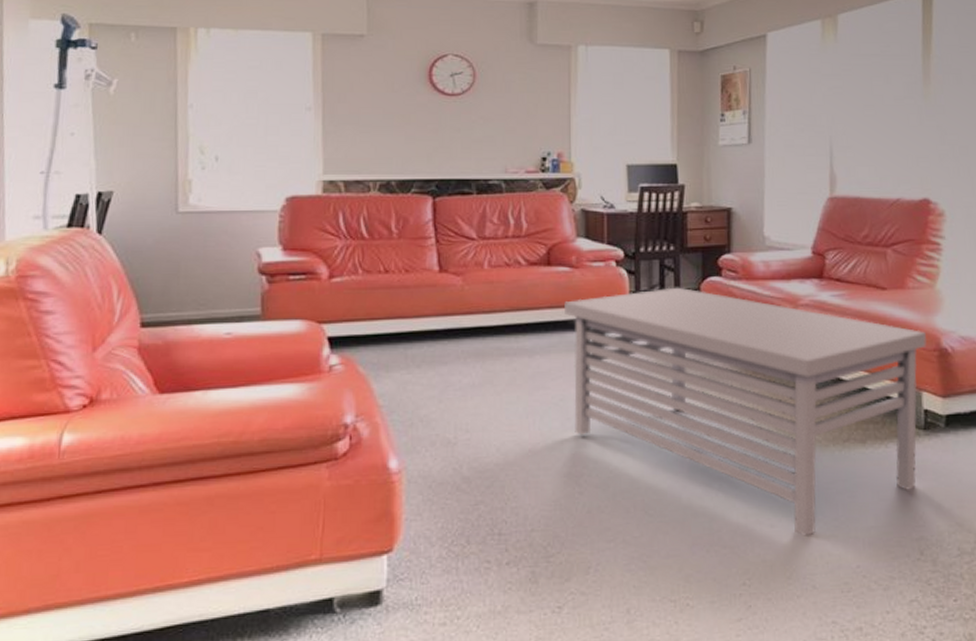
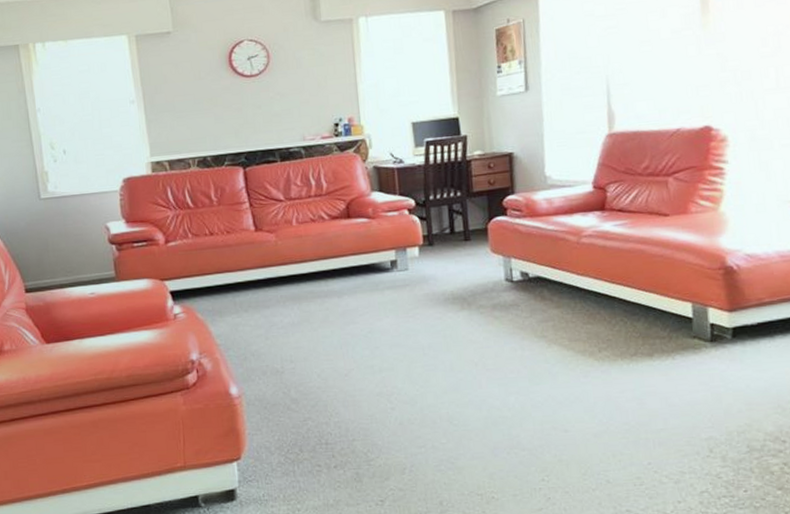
coffee table: present [564,287,927,536] -> none [365,228,711,439]

